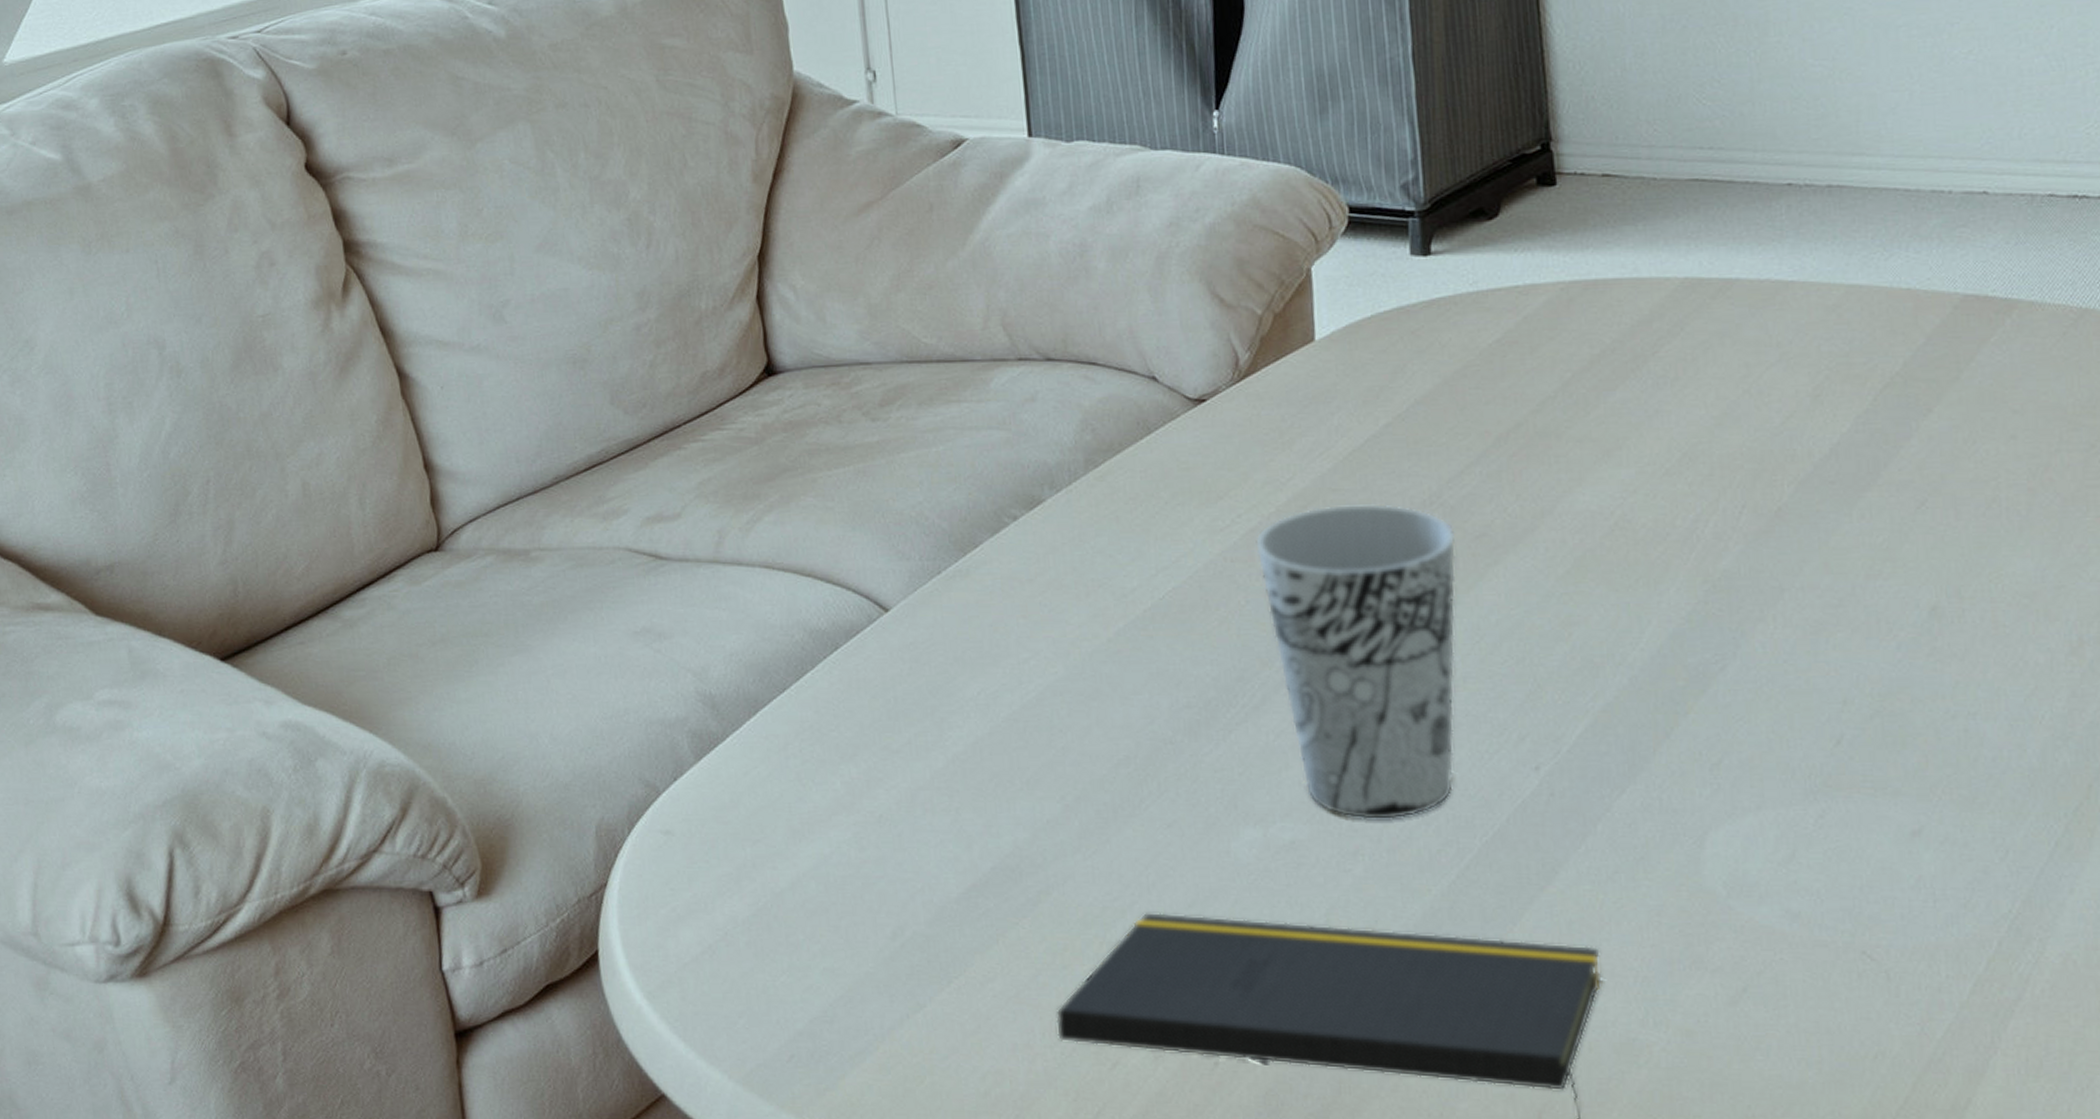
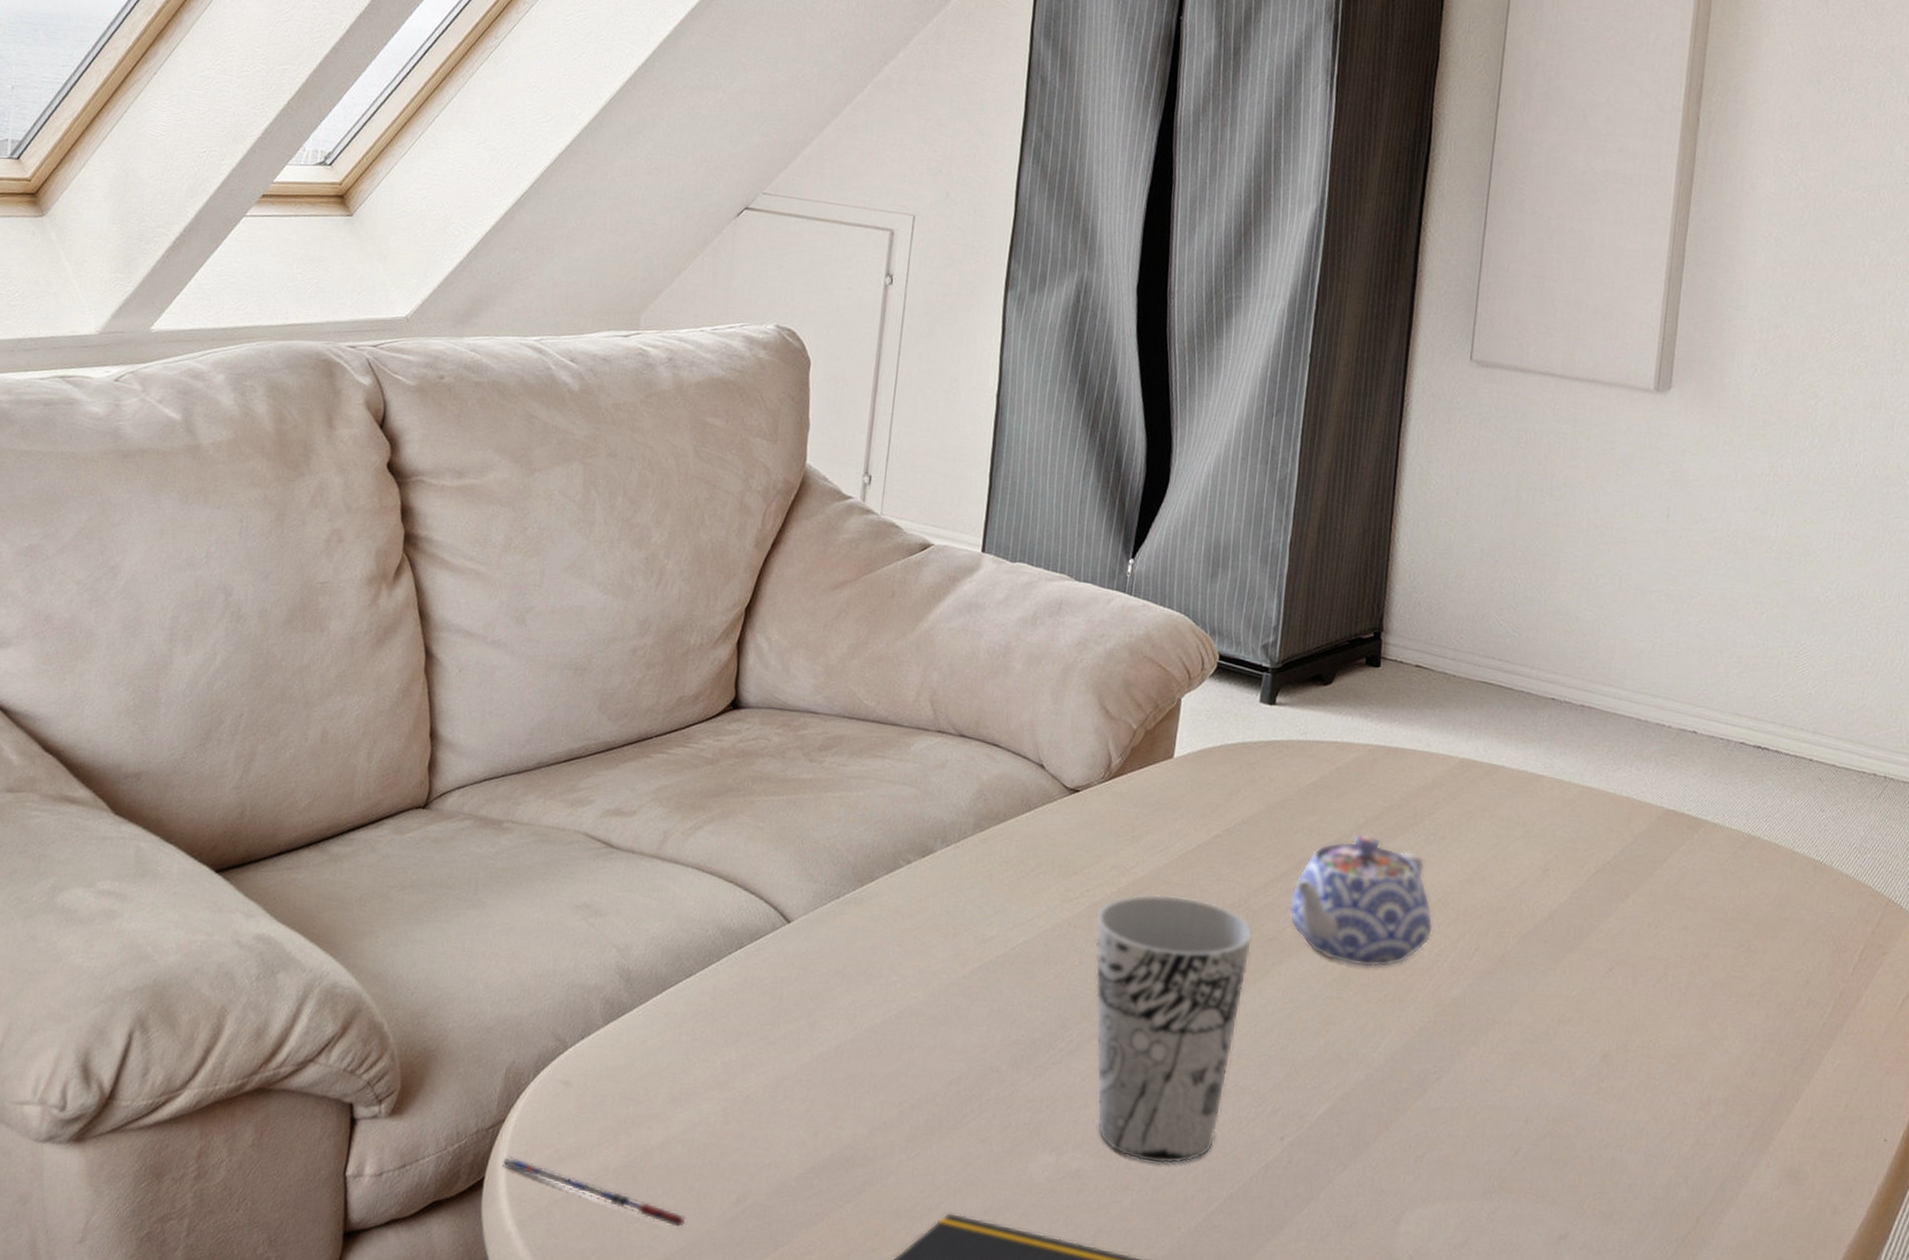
pen: none [614,923,839,974] -> present [502,1156,686,1227]
teapot: none [1493,391,1683,550] -> present [1288,833,1433,968]

